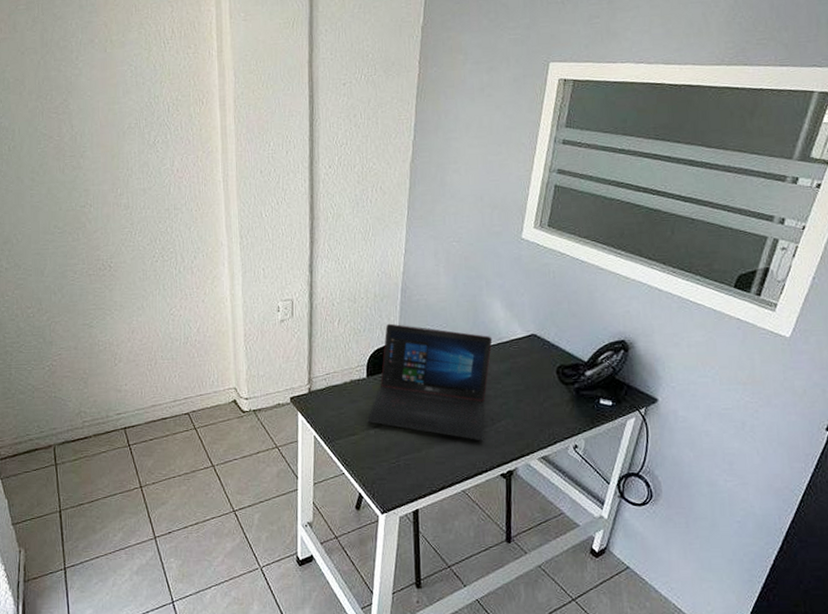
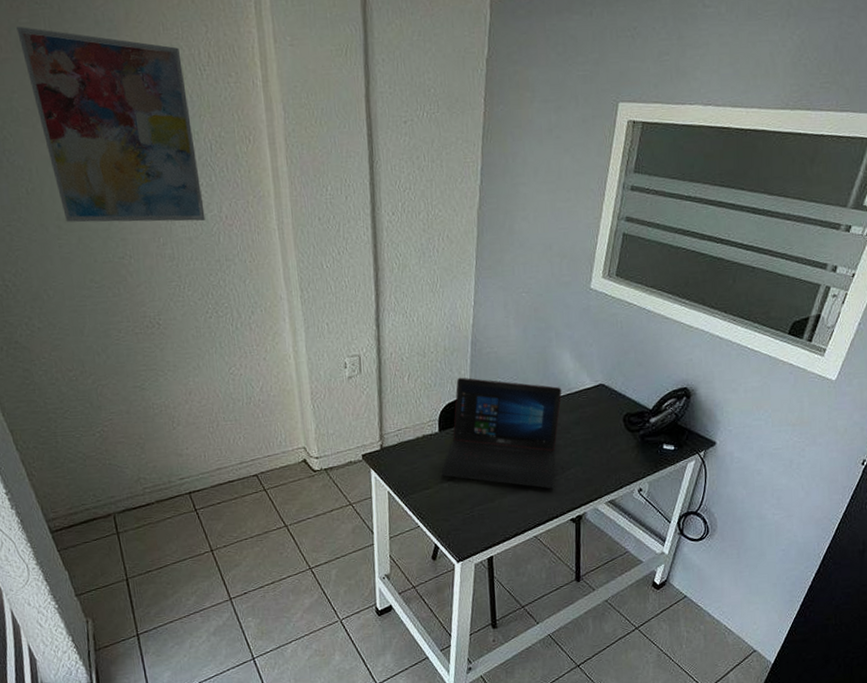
wall art: none [15,11,159,175] -> present [16,26,206,223]

